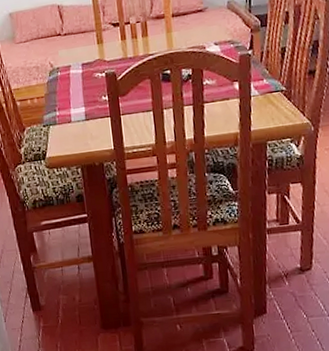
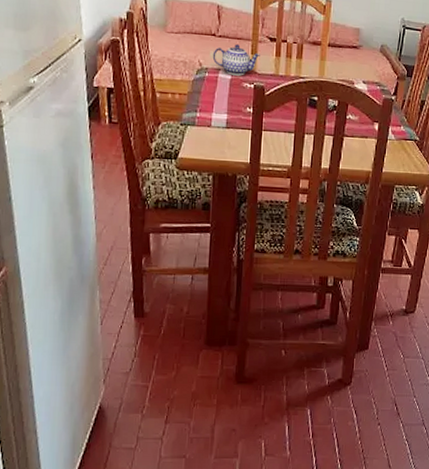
teapot: none [61,38,106,69] -> present [212,44,260,76]

